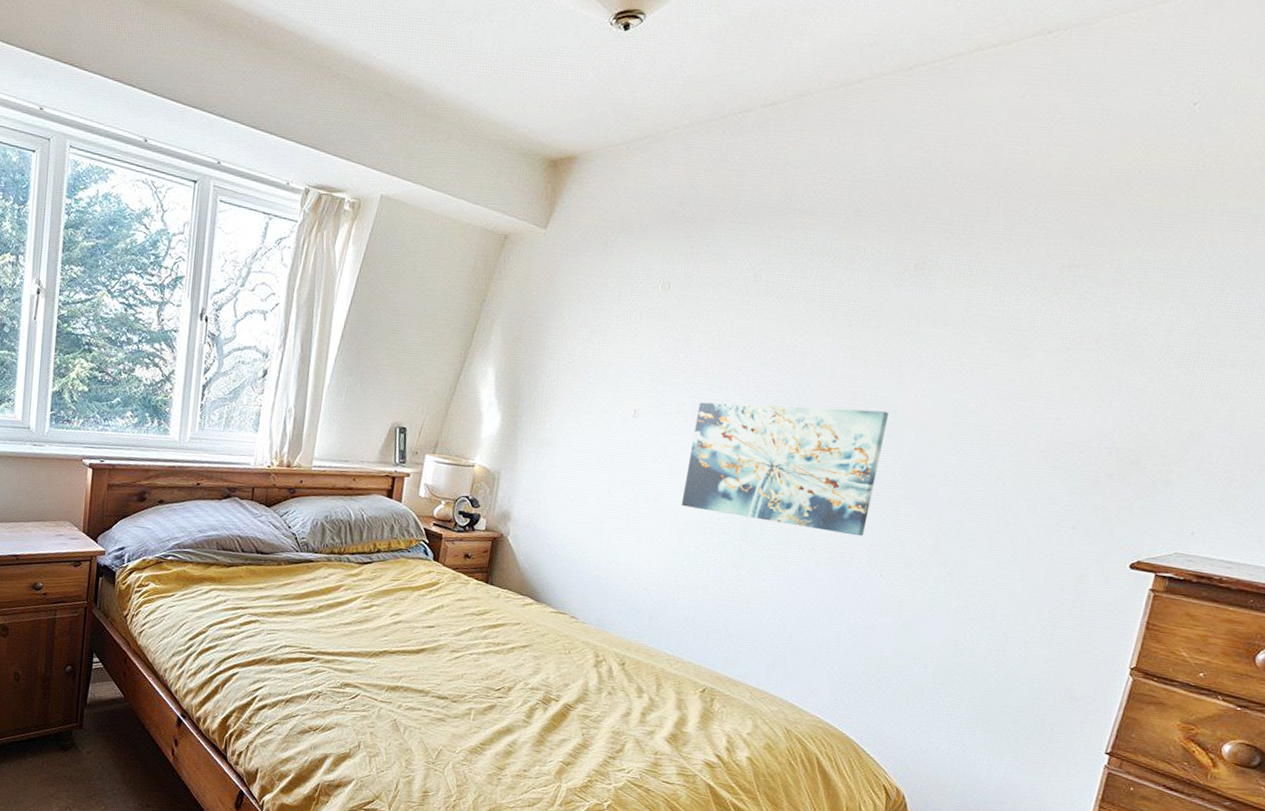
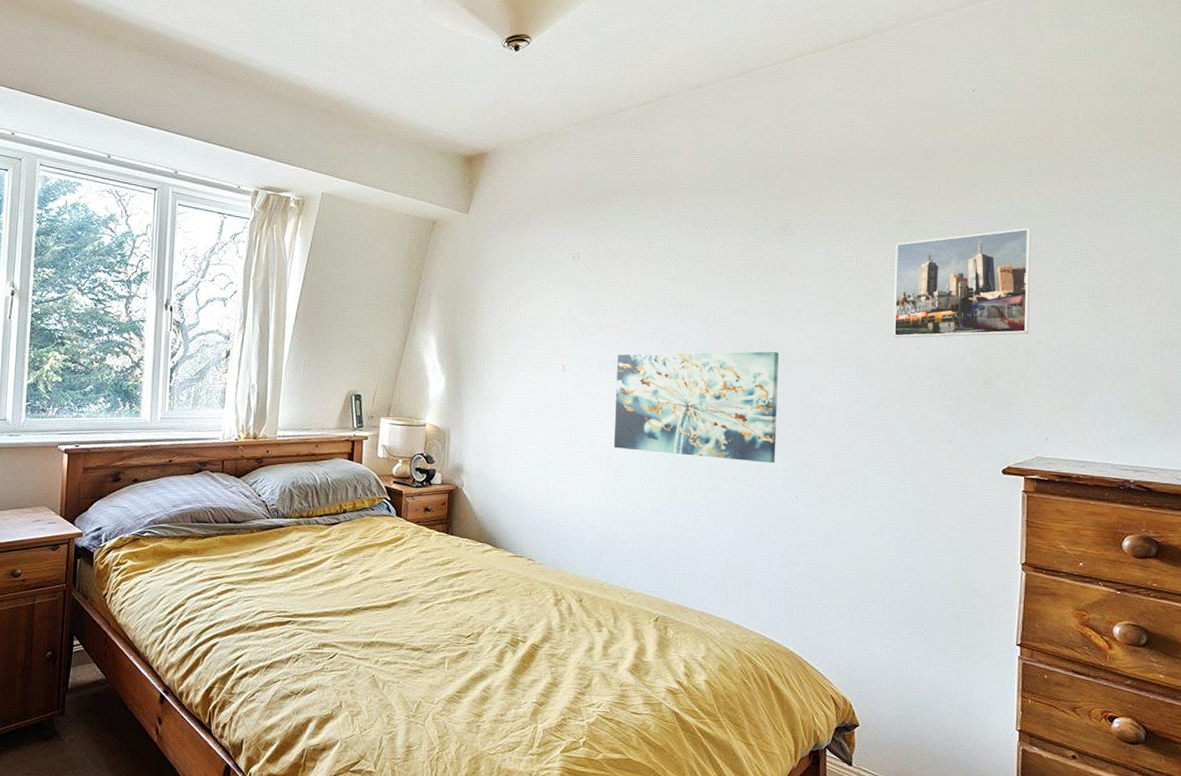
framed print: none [1030,282,1231,411] -> present [893,227,1032,338]

